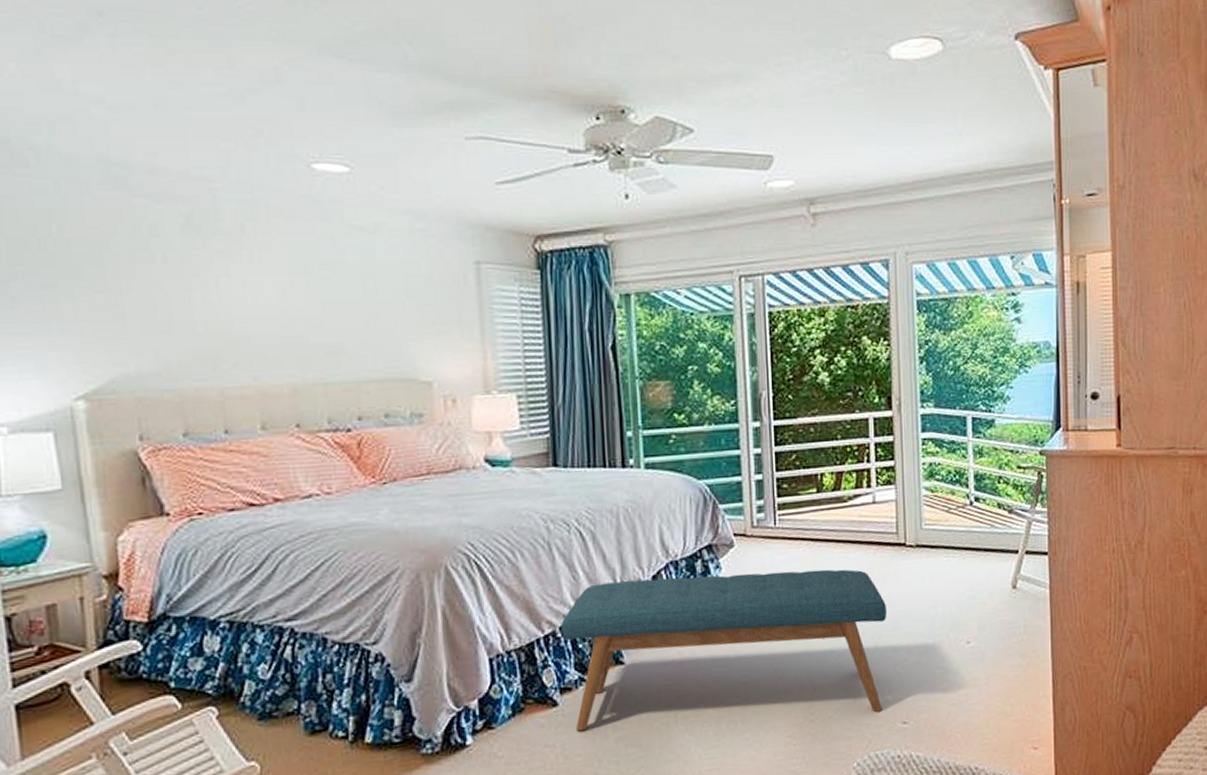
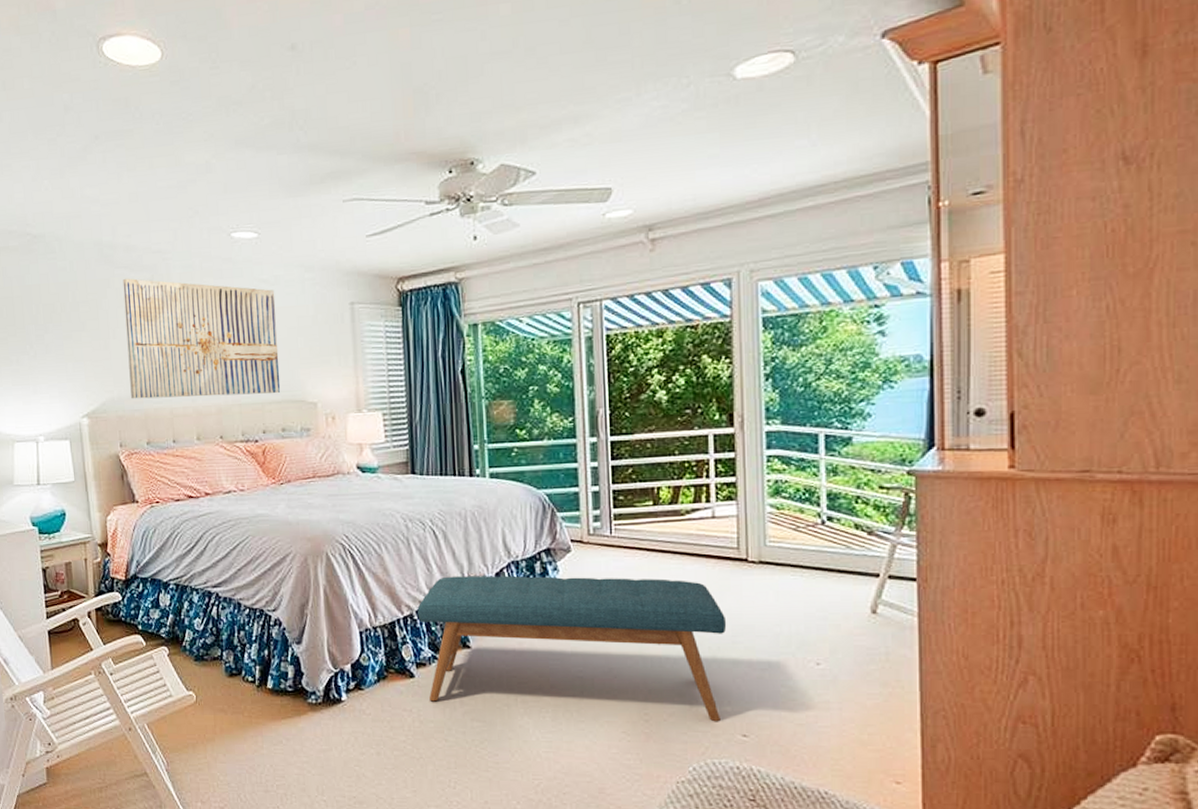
wall art: none [143,210,383,376] -> present [122,278,281,399]

